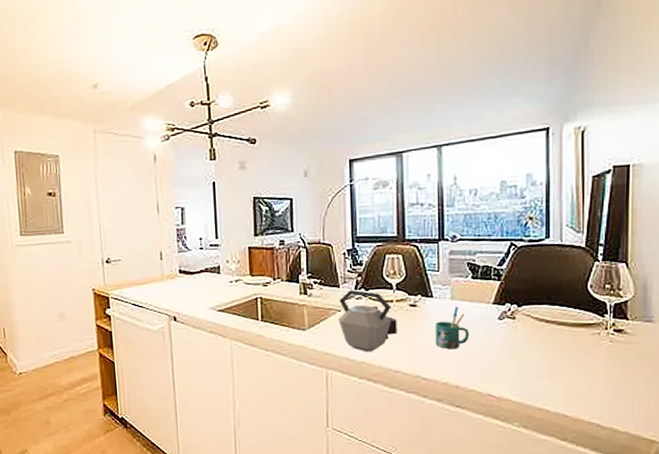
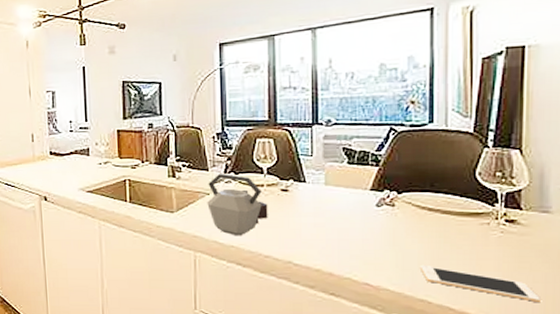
mug: present [434,306,470,350] -> none [307,191,345,236]
cell phone: none [539,374,645,407] -> present [421,264,540,303]

